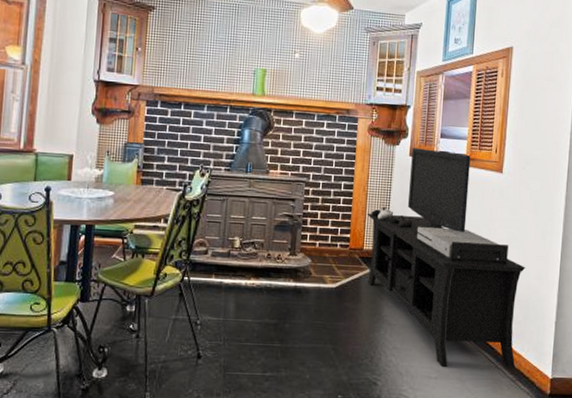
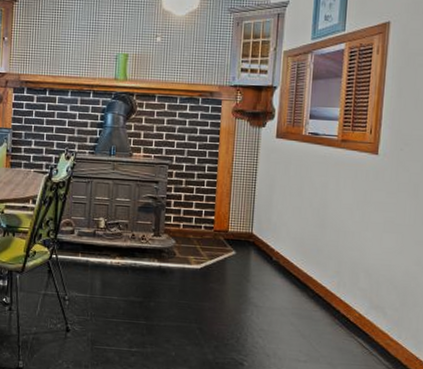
media console: present [366,148,526,370] -> none [231,129,404,357]

